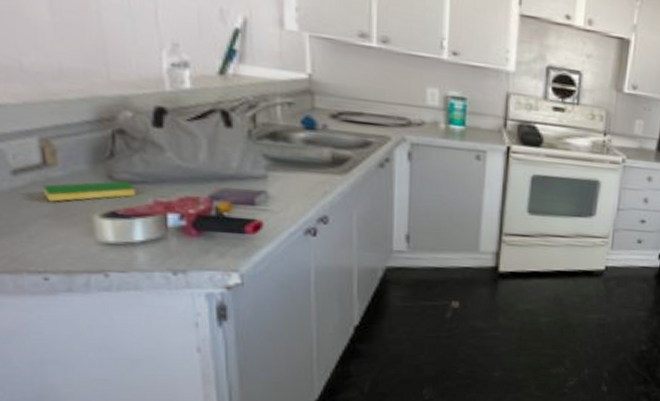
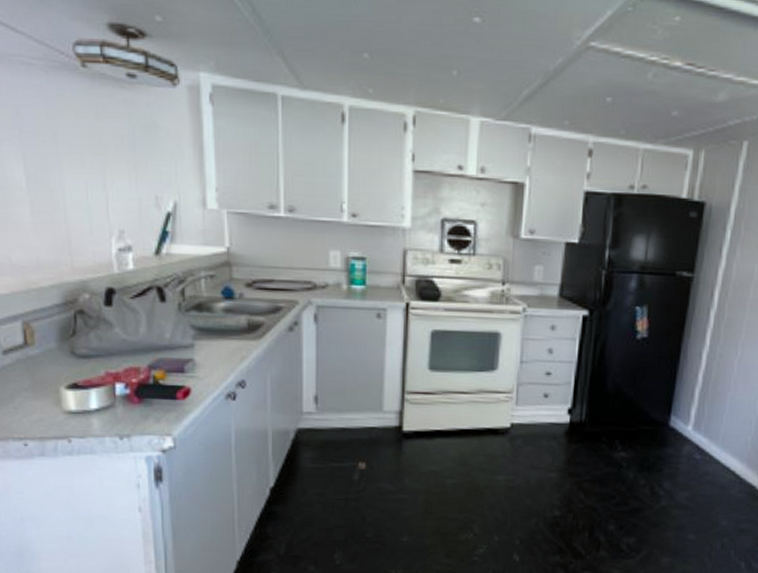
dish sponge: present [43,180,136,202] -> none [25,355,92,377]

